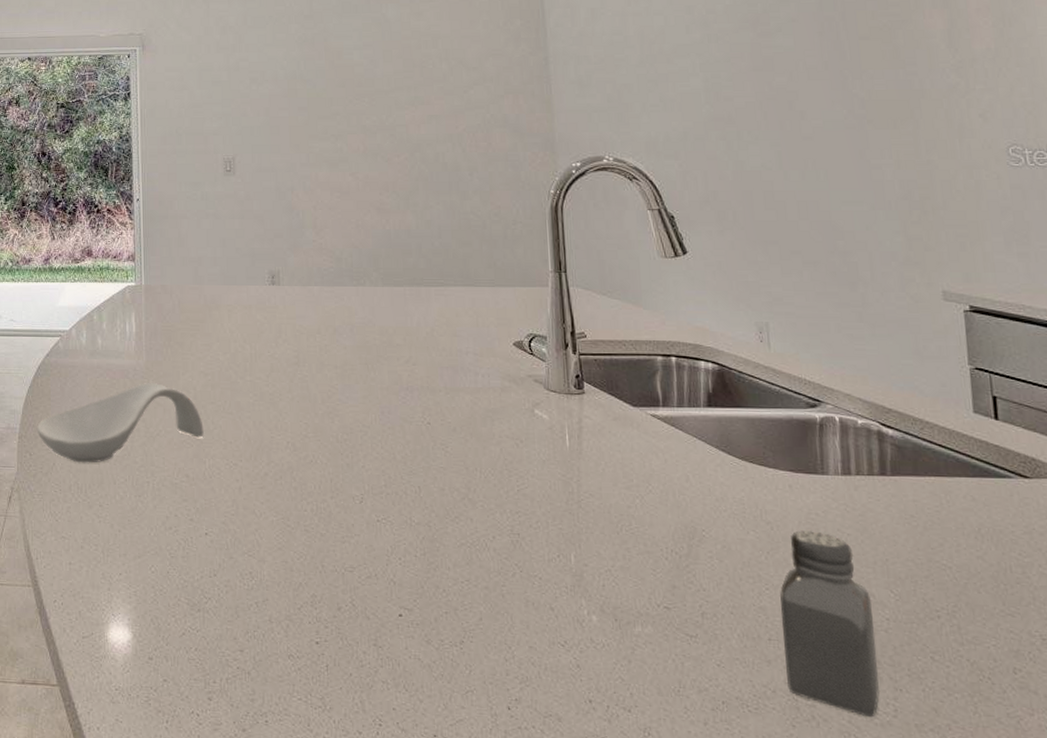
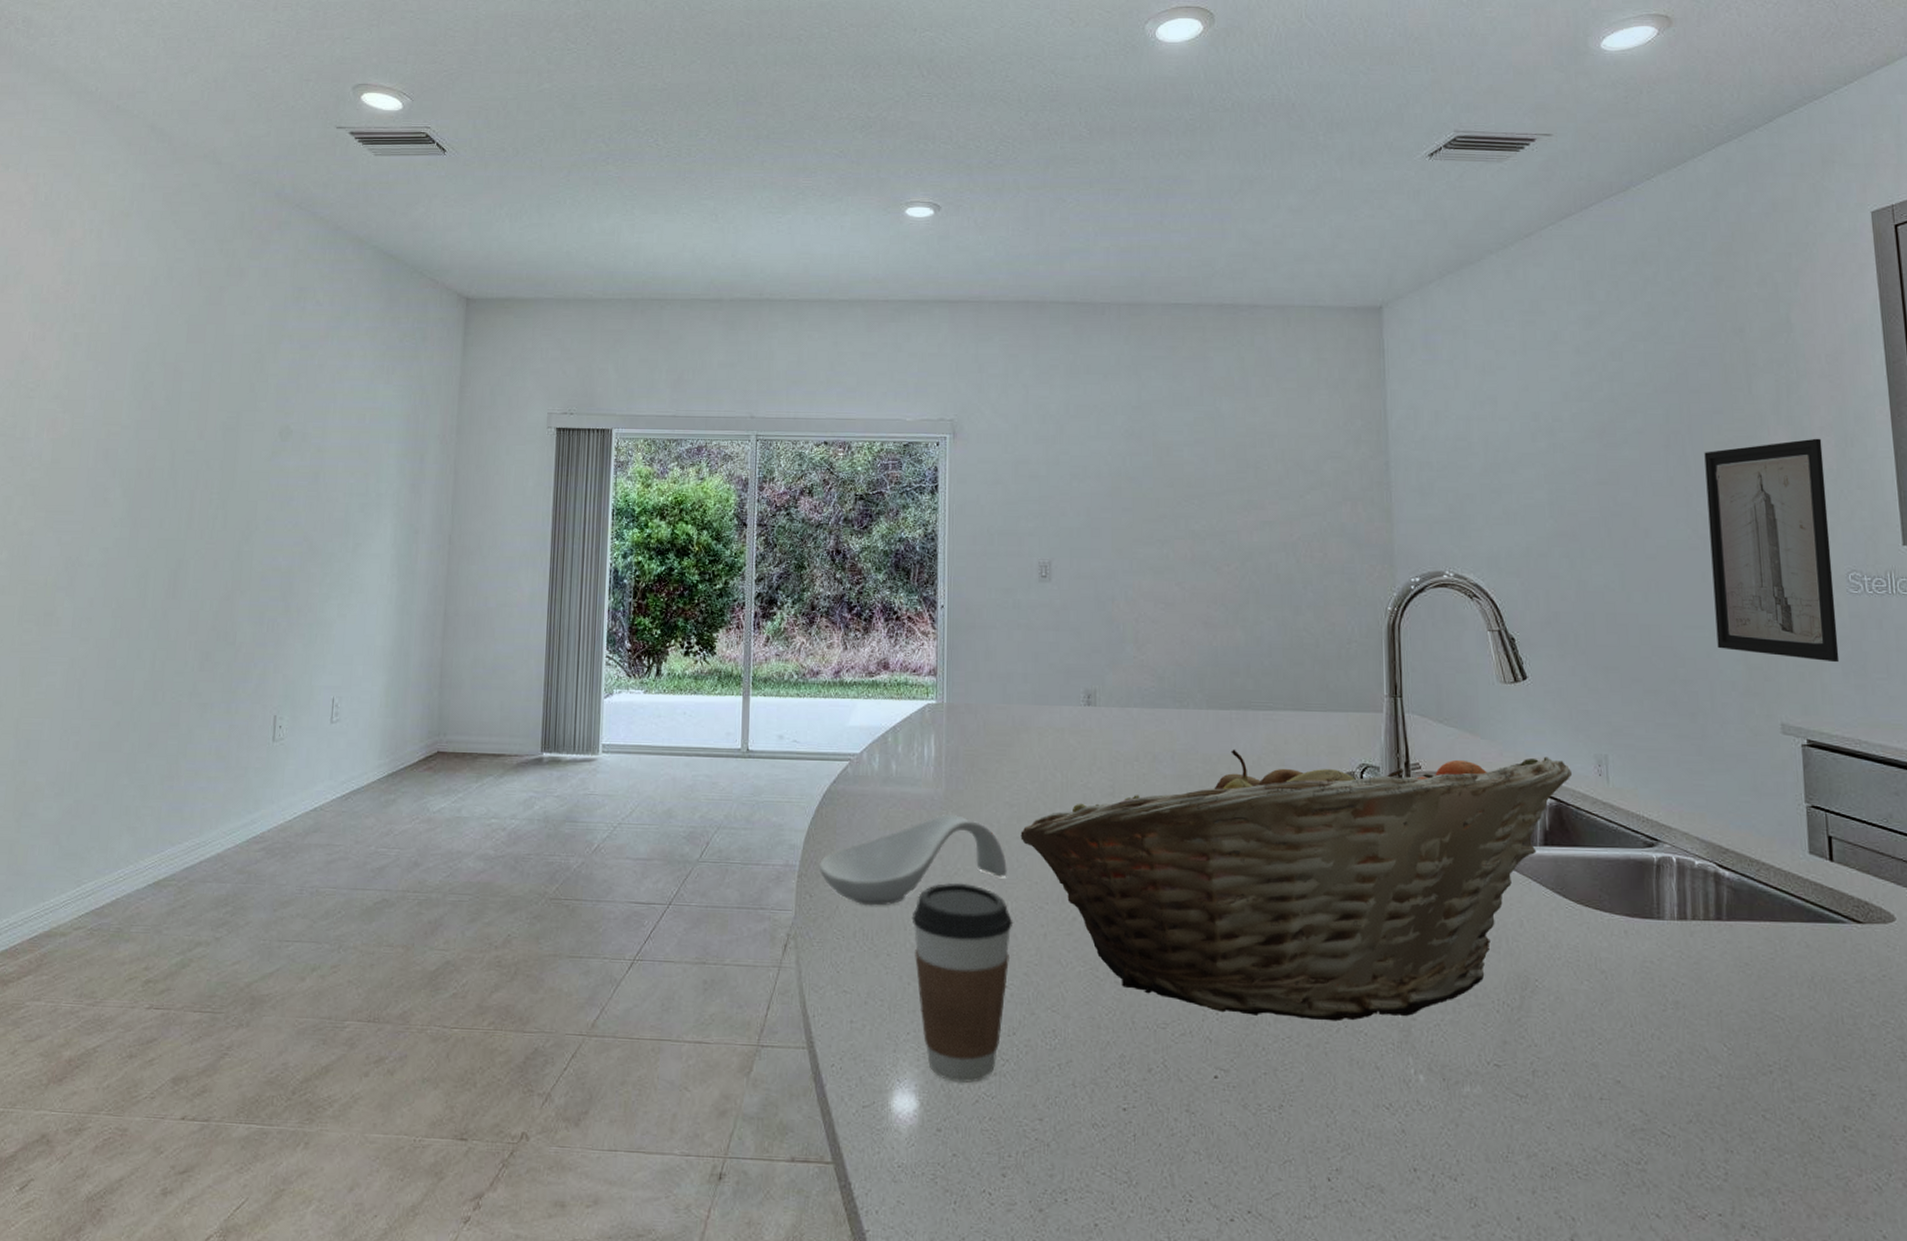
coffee cup: none [120,443,211,618] -> present [911,883,1013,1083]
fruit basket: none [215,321,733,567] -> present [1021,749,1572,1022]
saltshaker: present [780,530,880,718] -> none [1613,980,1711,1182]
wall art: none [859,19,1001,232] -> present [1704,438,1840,663]

